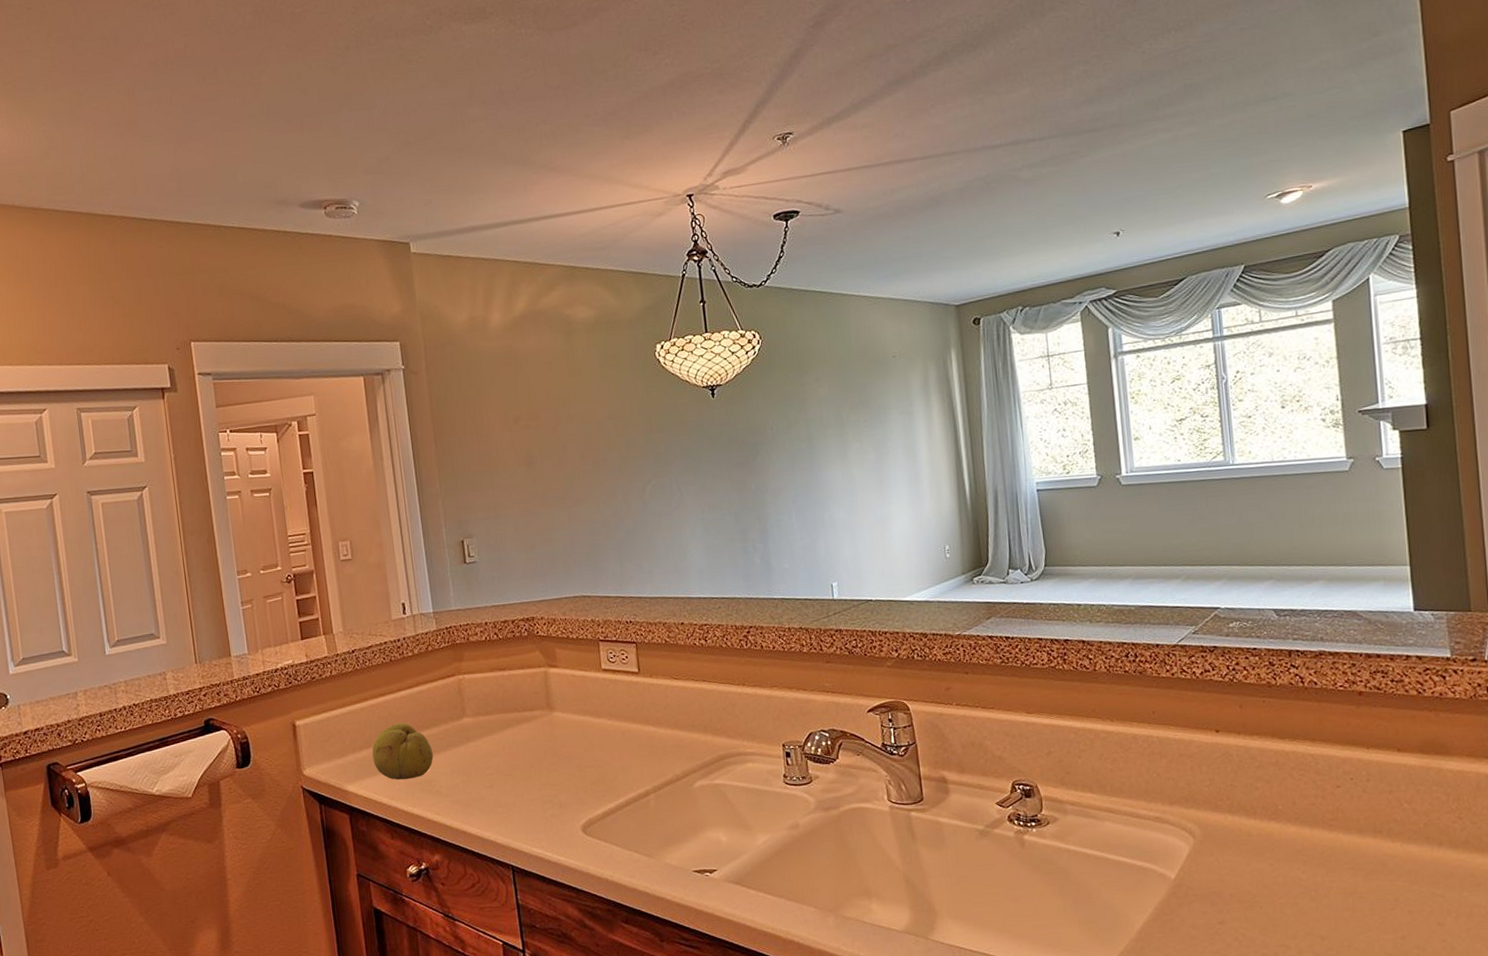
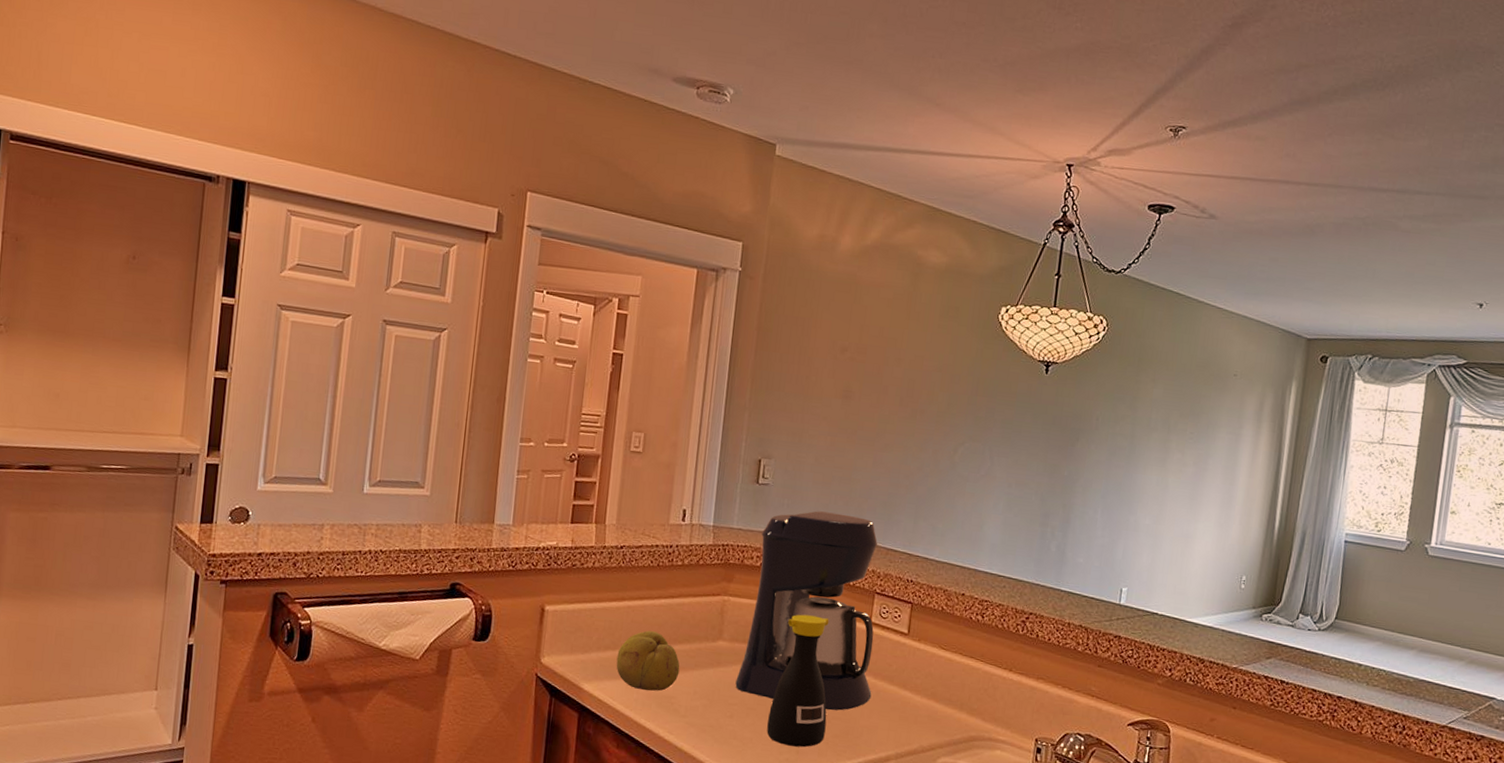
coffee maker: none [480,573,618,762] -> present [735,511,878,711]
bottle: none [523,674,583,802] -> present [766,614,829,748]

